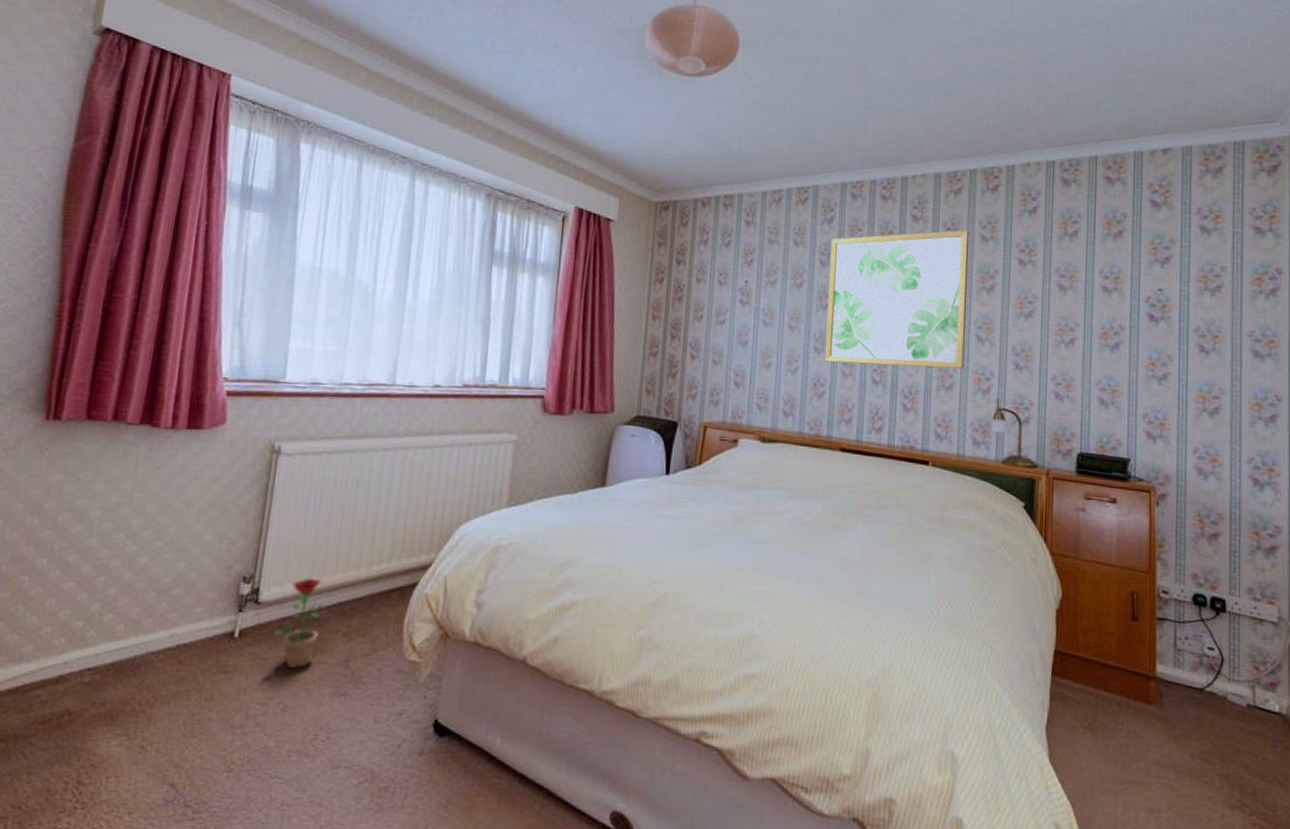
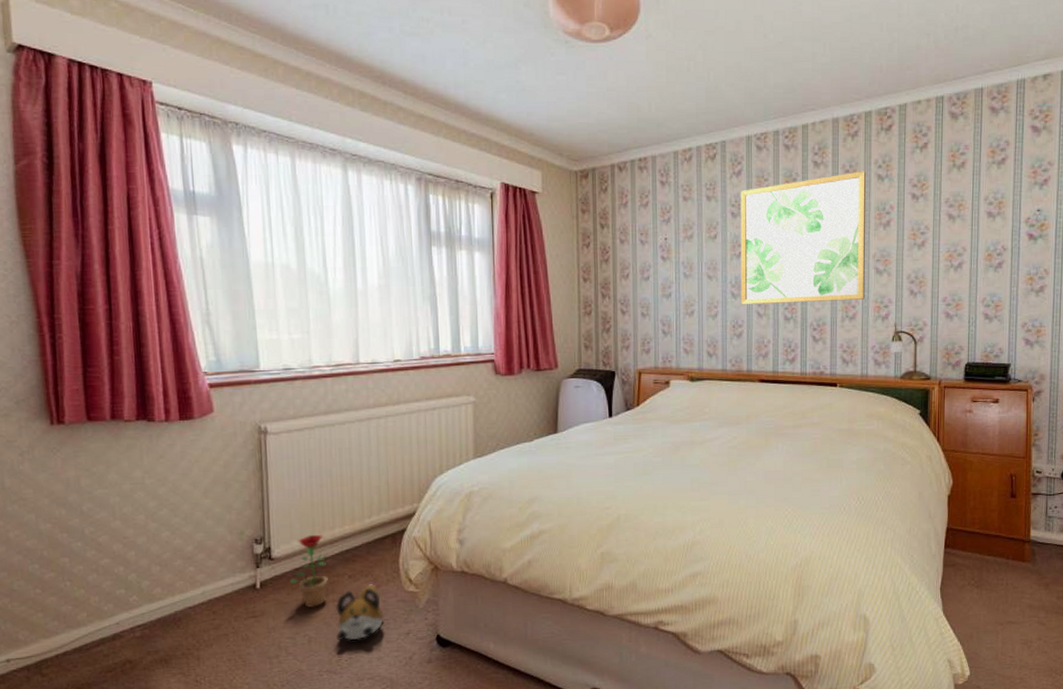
plush toy: none [316,646,376,715] -> present [336,584,384,640]

